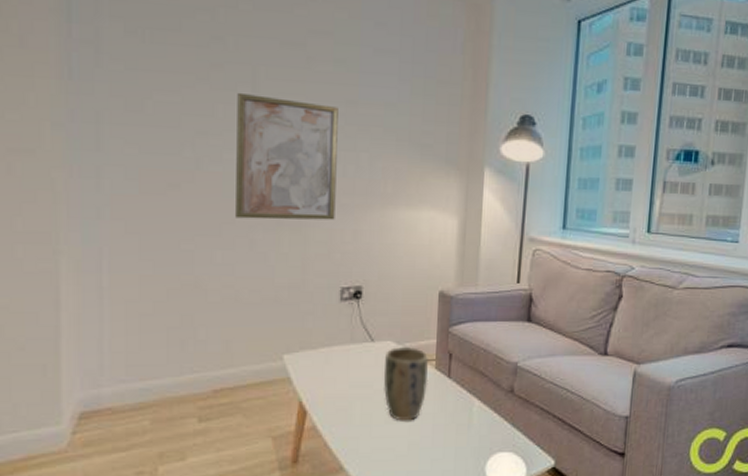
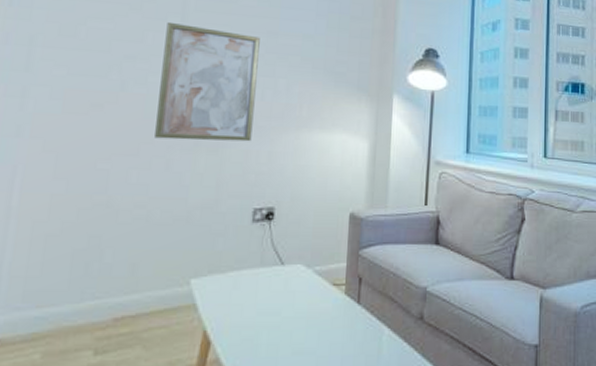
plant pot: present [383,347,428,421] -> none [292,271,338,352]

